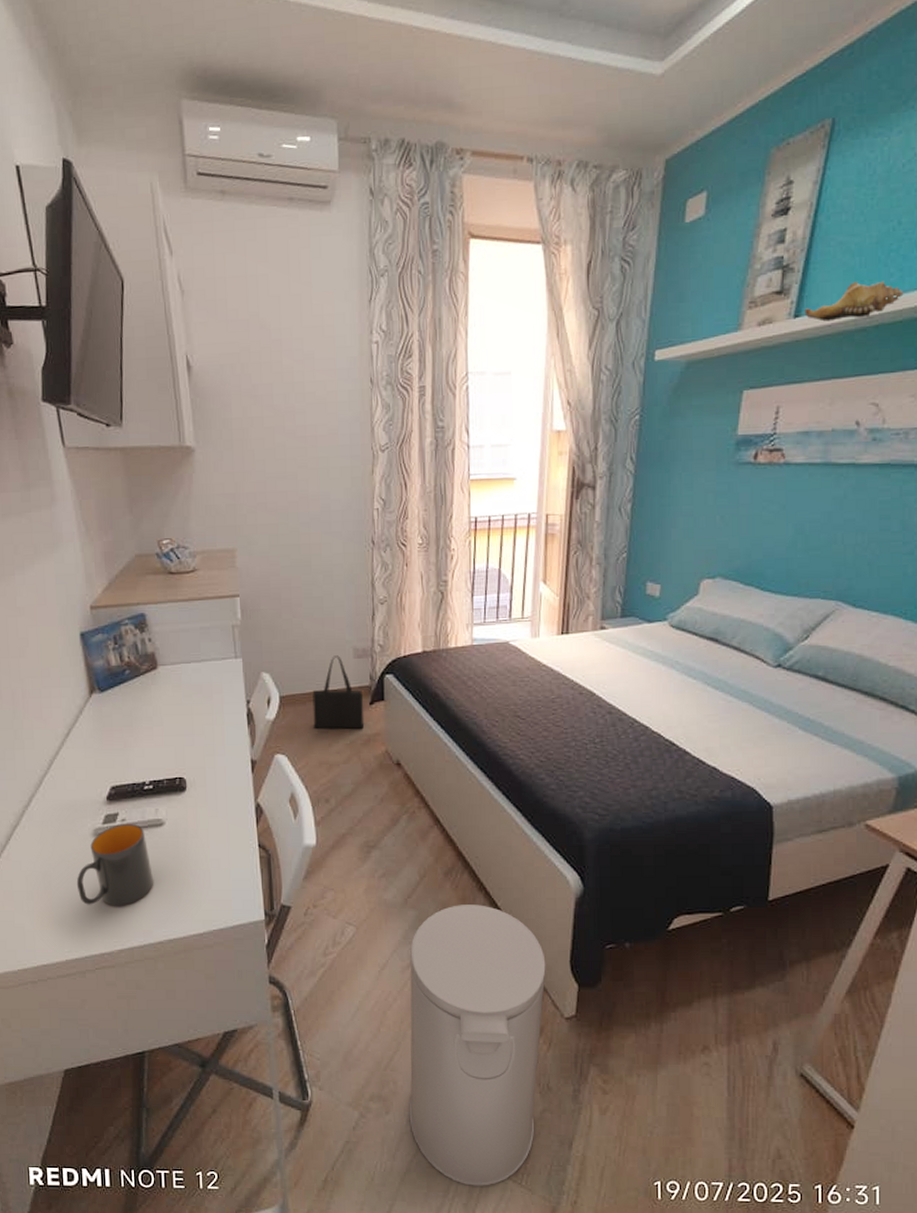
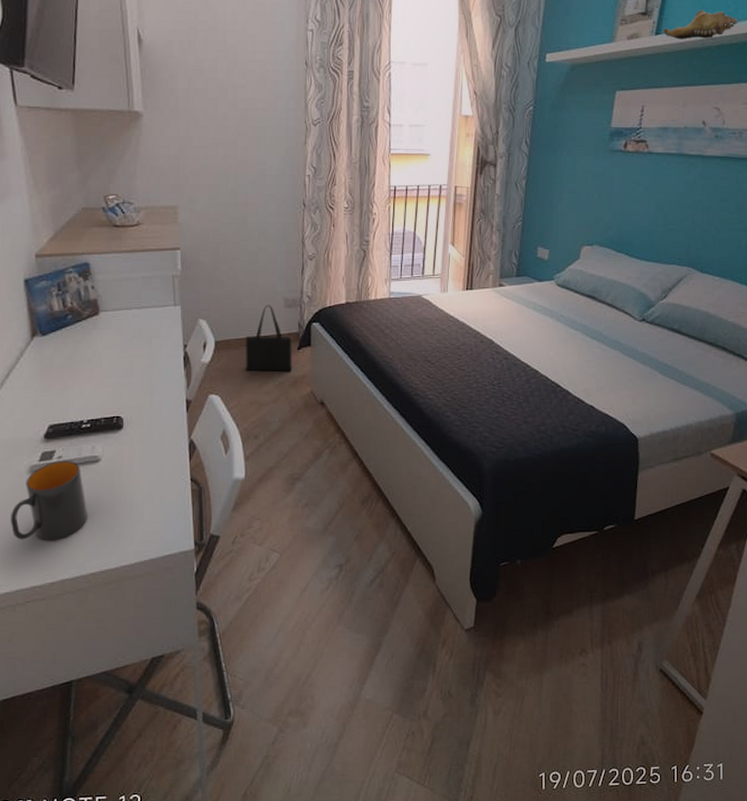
trash bin: present [409,905,546,1186] -> none [324,530,449,790]

